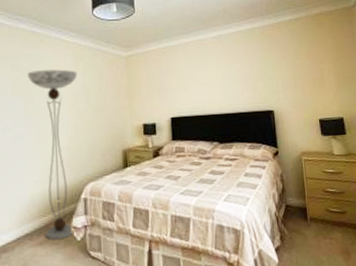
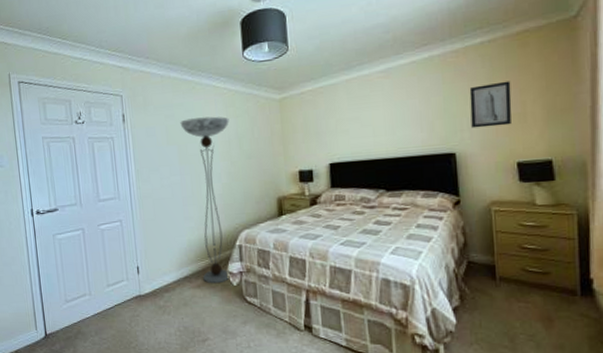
wall art: none [282,52,314,90] -> present [469,80,512,129]

